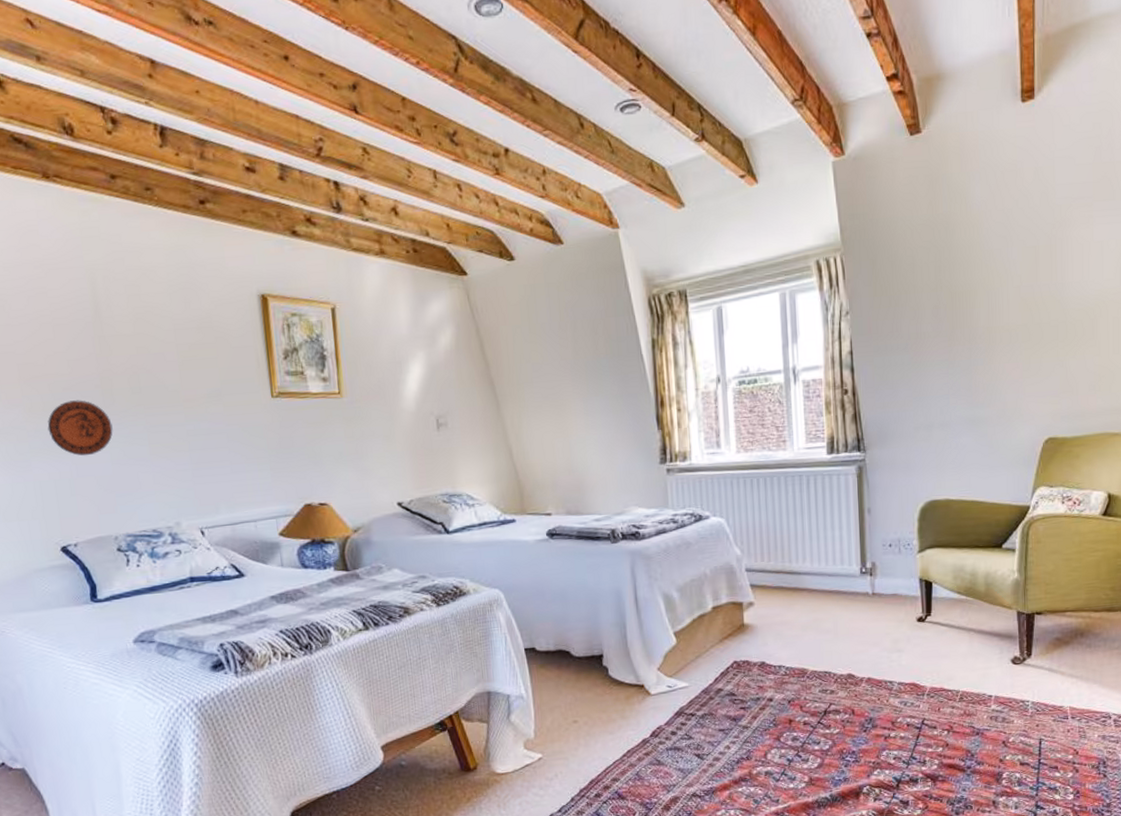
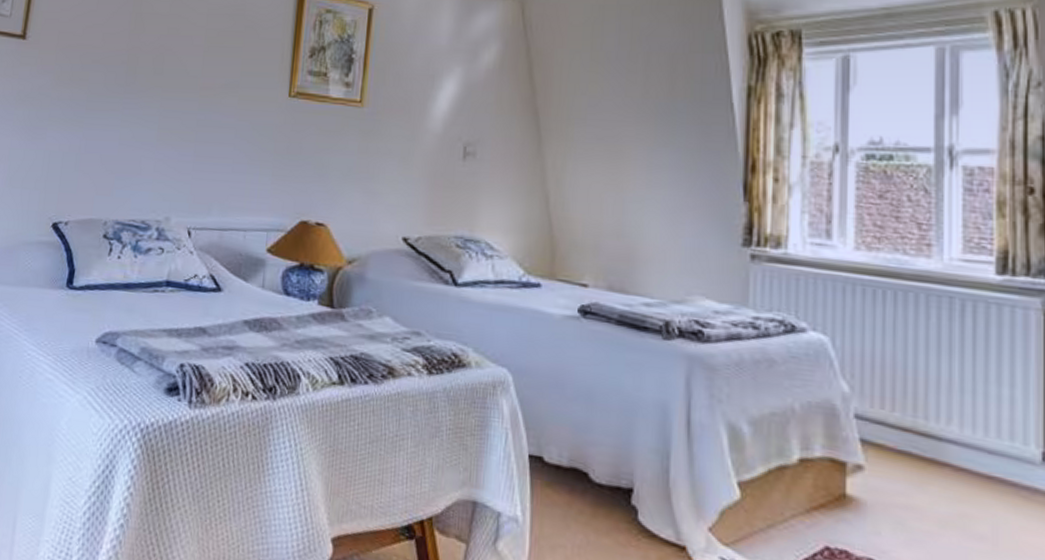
decorative plate: present [47,400,113,456] -> none [69,73,129,132]

